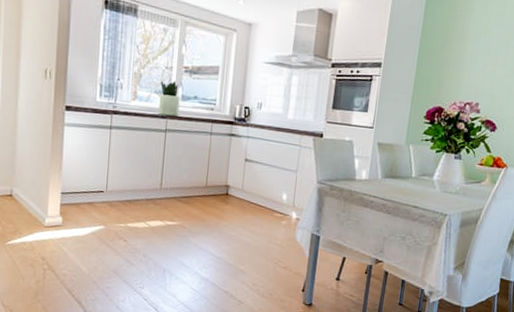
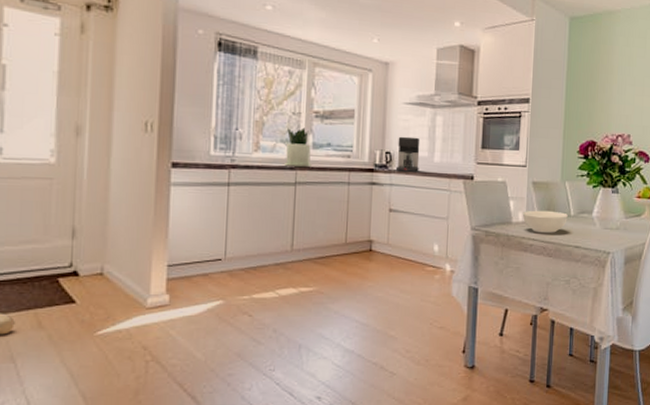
coffee maker: none [253,93,277,127] -> present [396,136,420,172]
bowl: none [366,169,409,192] -> present [522,210,568,233]

